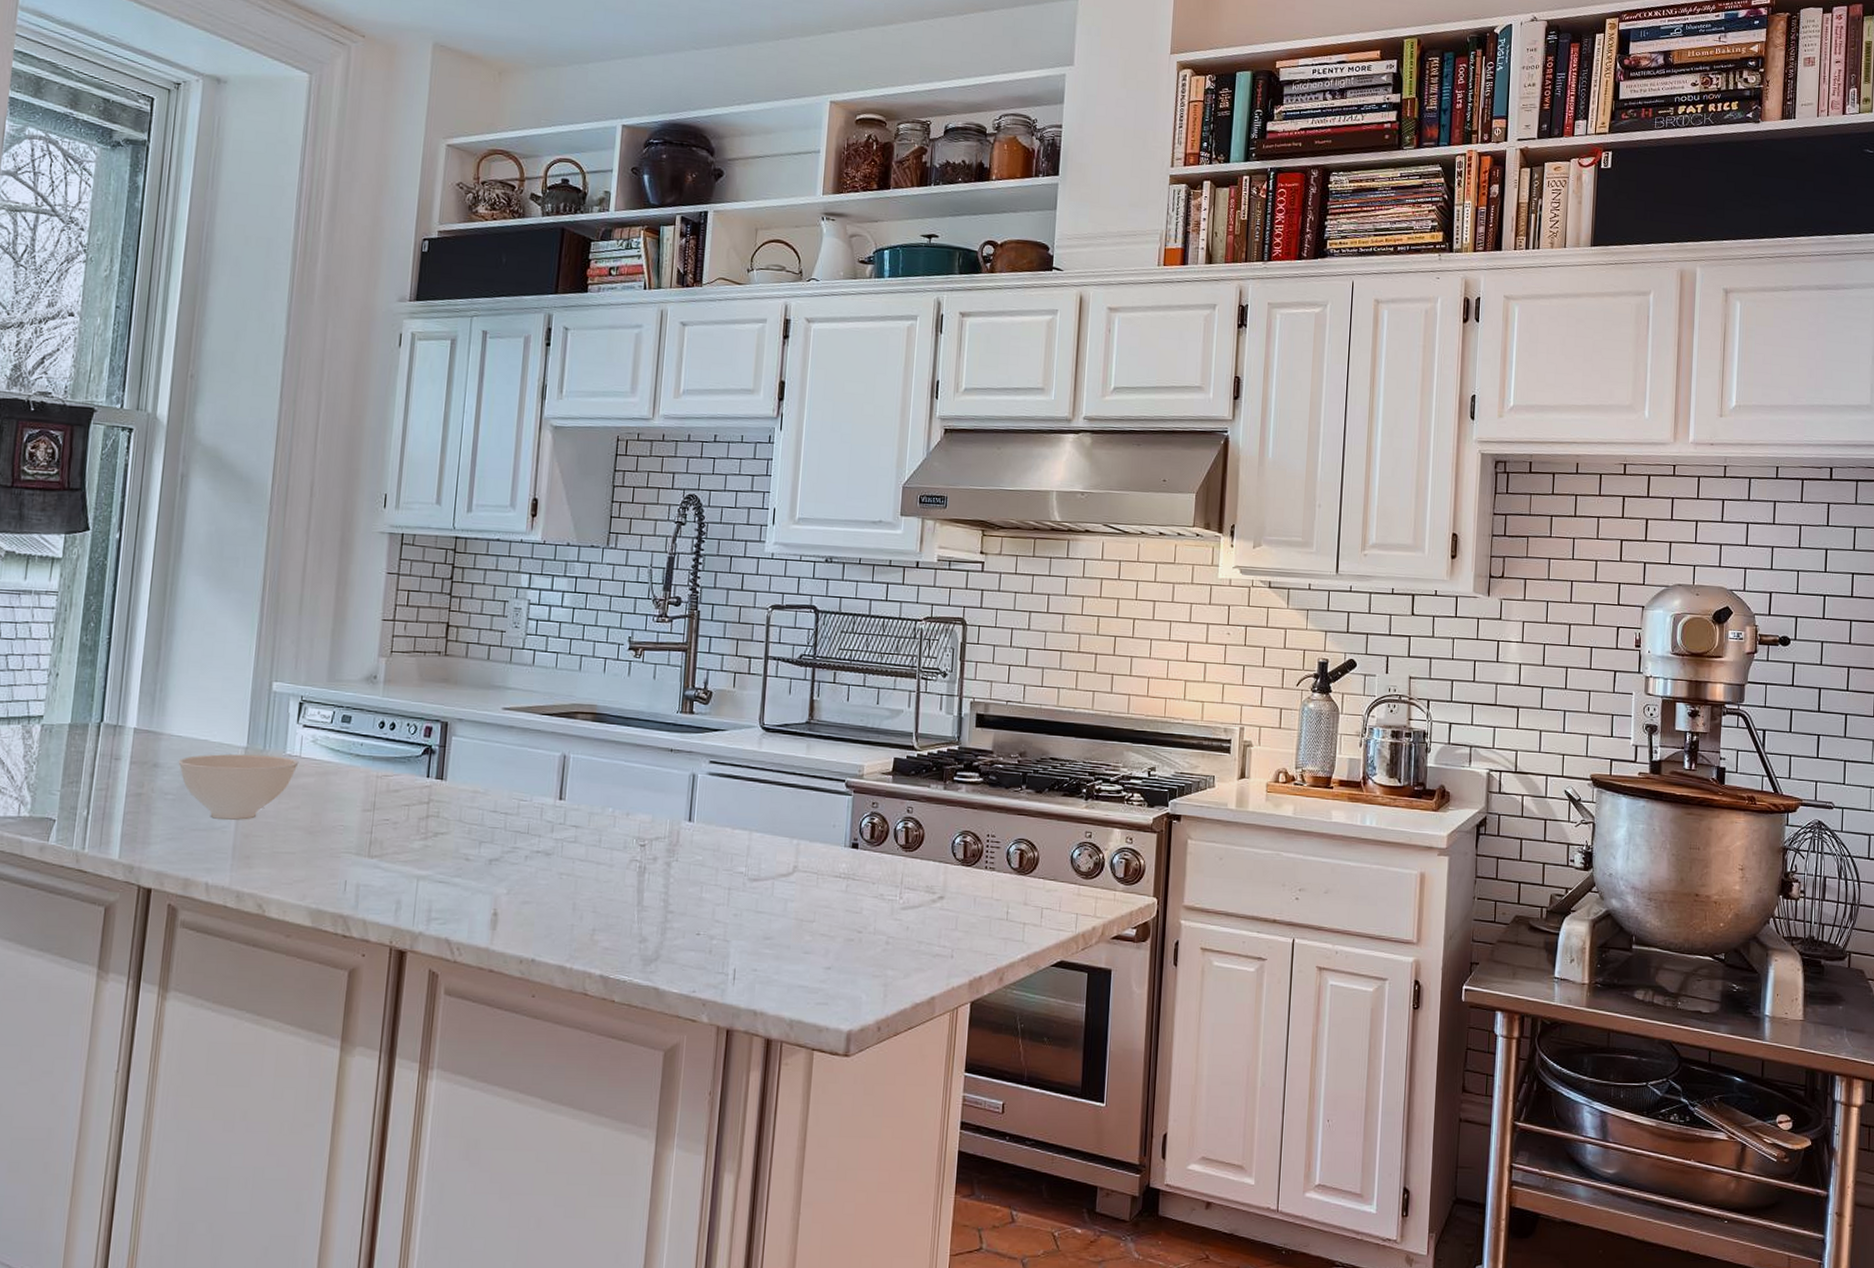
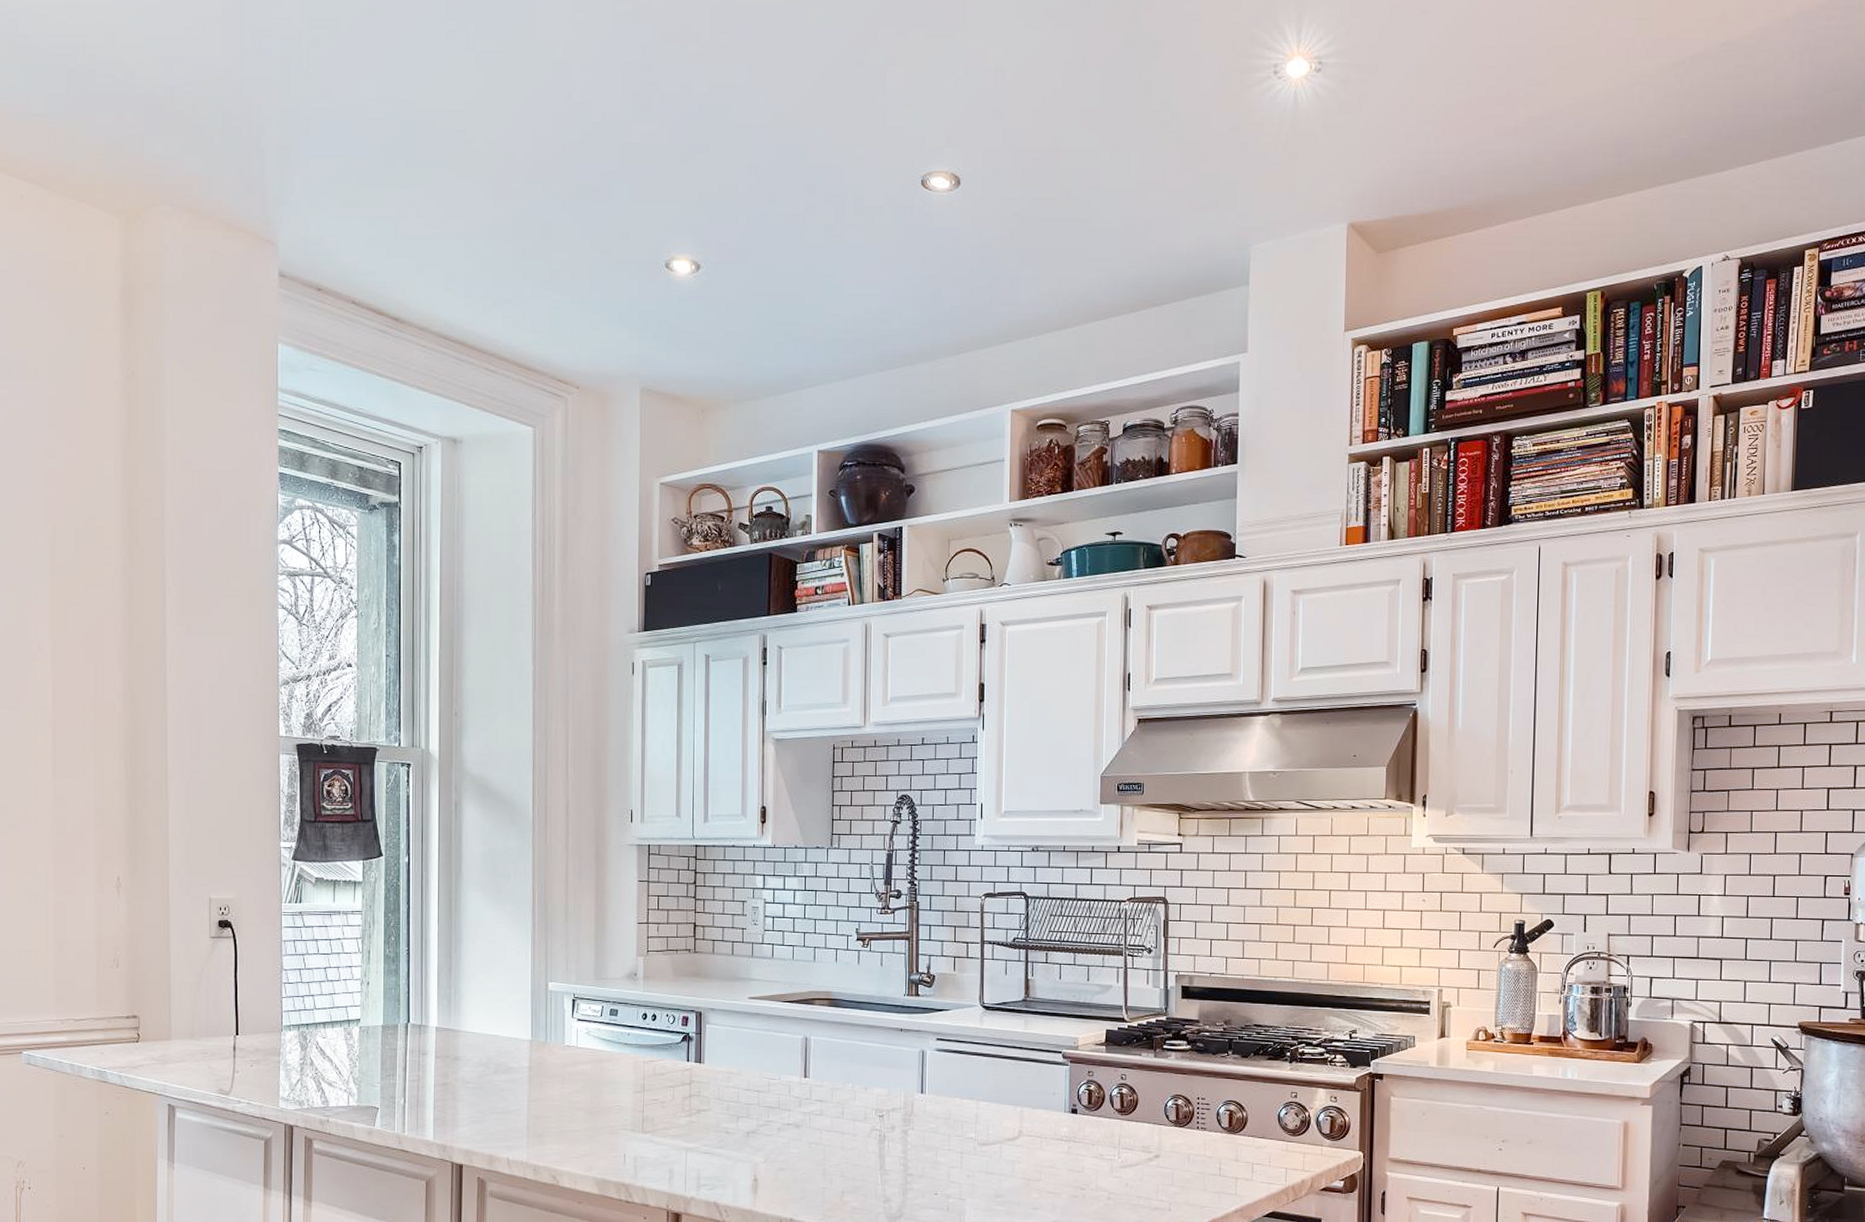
bowl: present [178,753,299,820] -> none [475,1046,577,1104]

